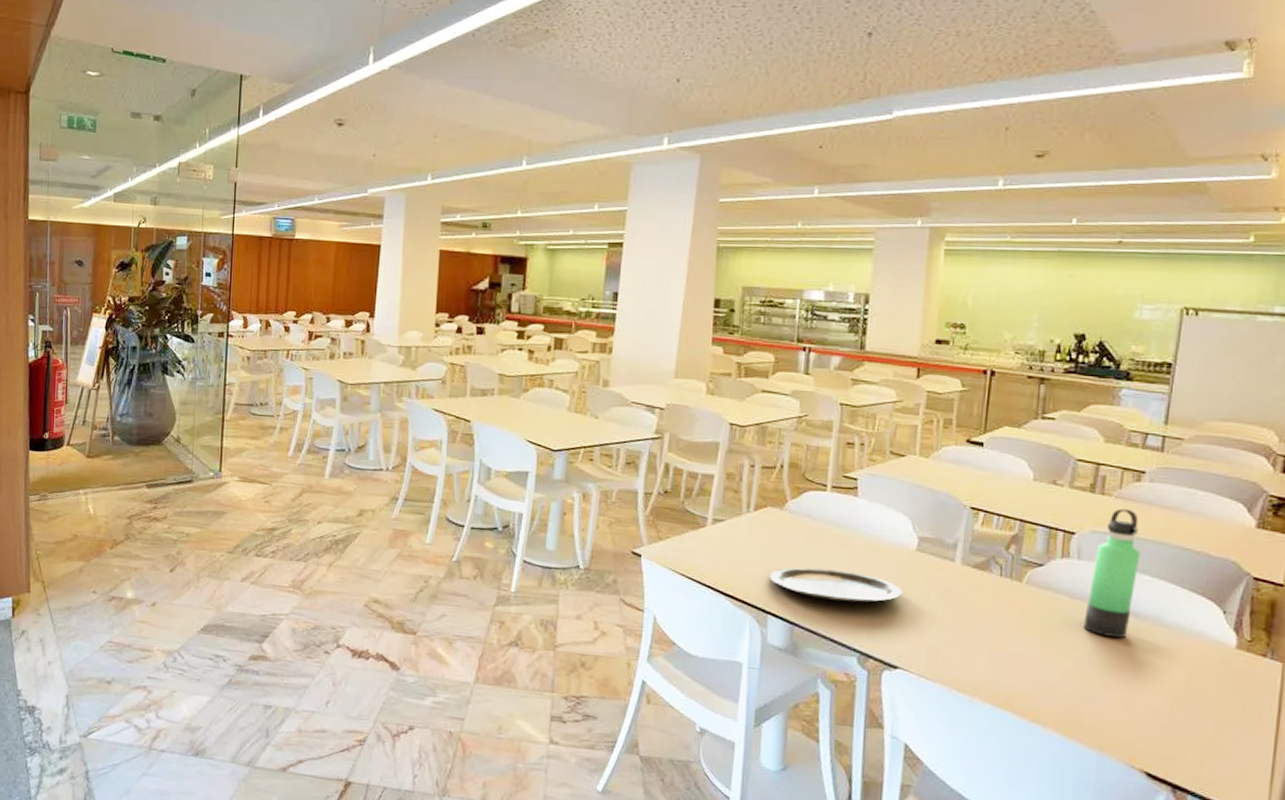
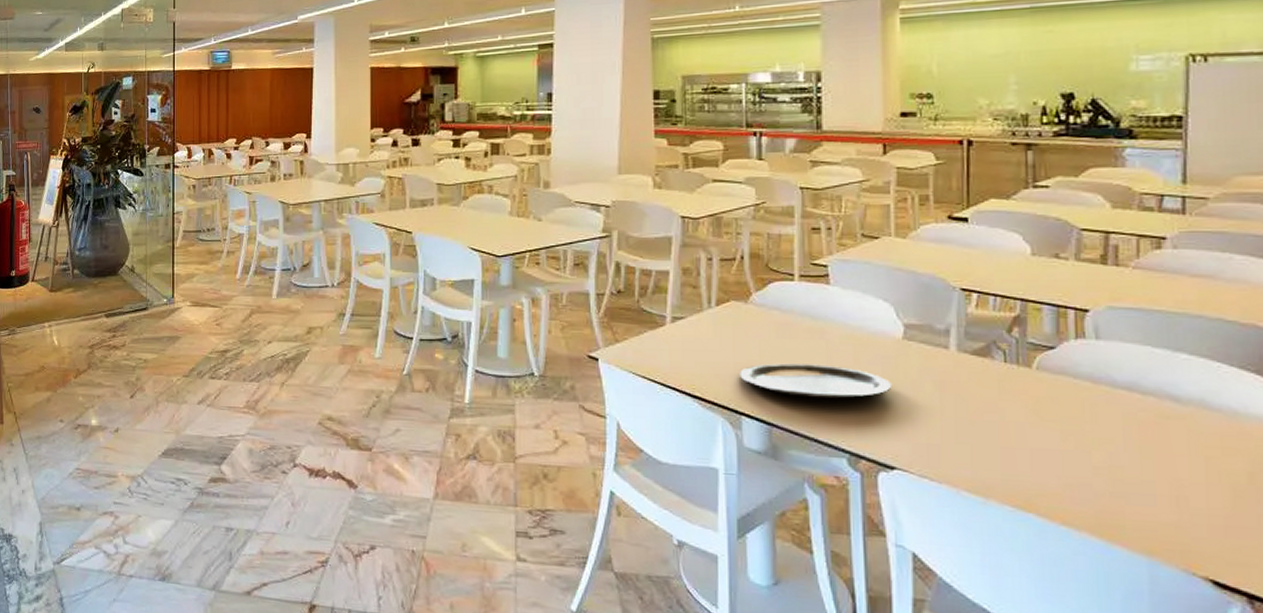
thermos bottle: present [1083,508,1141,638] -> none [1111,279,1173,425]

